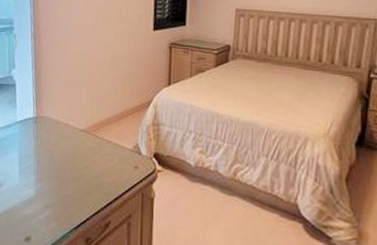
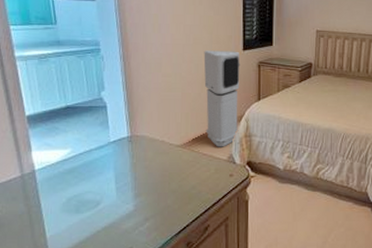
air purifier: none [111,30,150,135] -> present [203,50,240,147]

